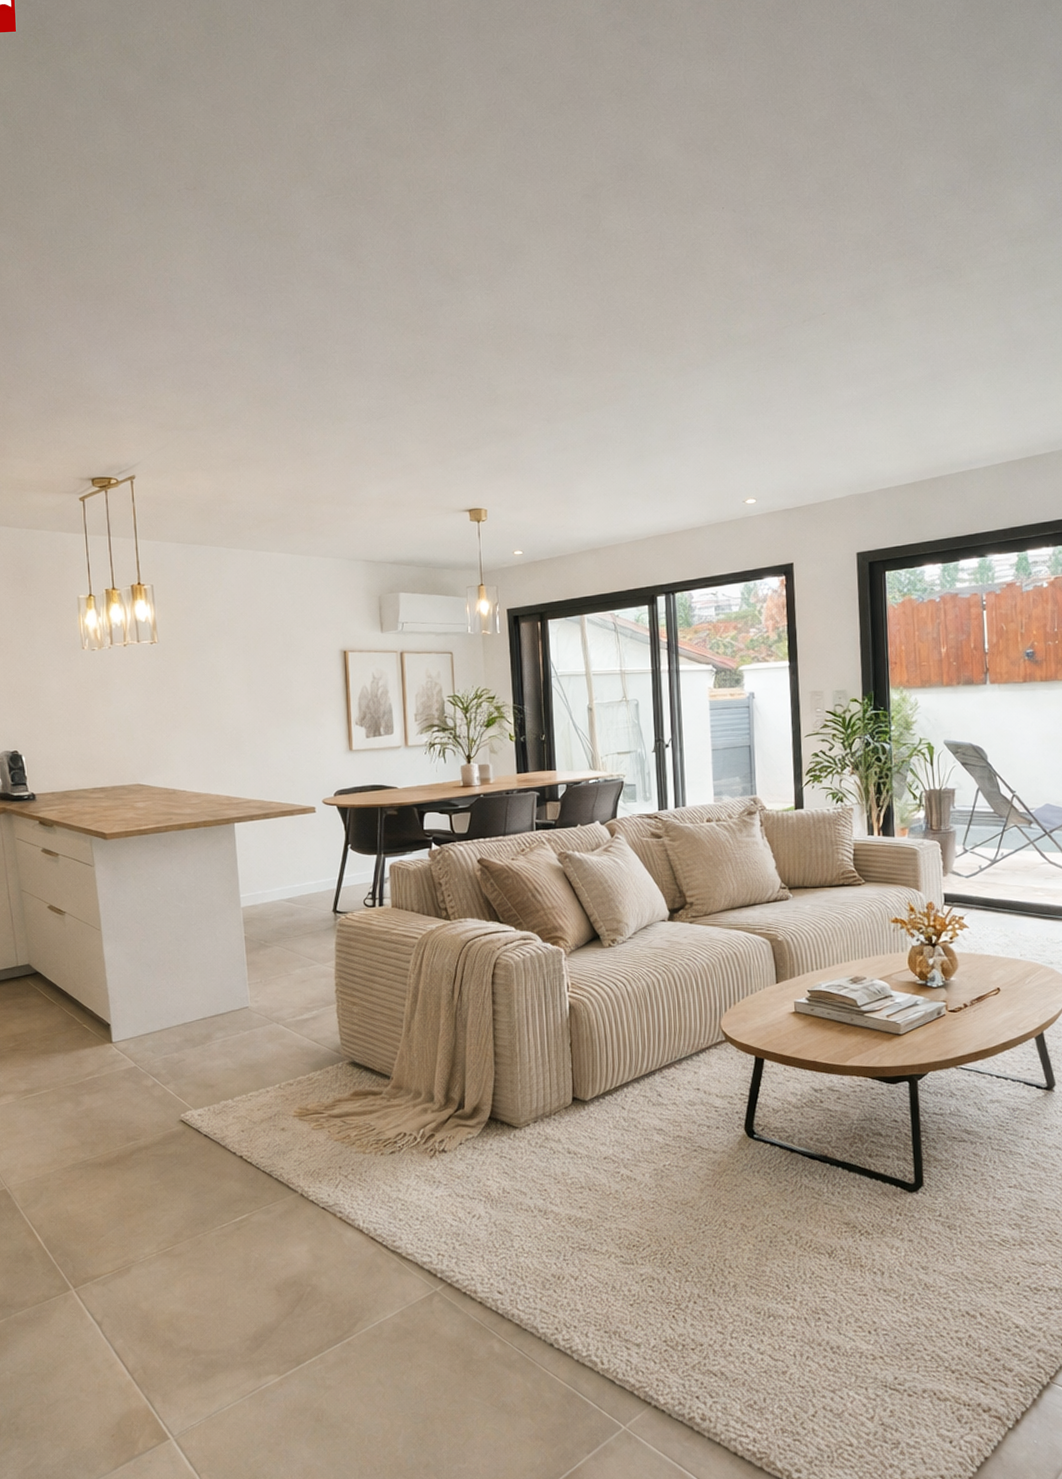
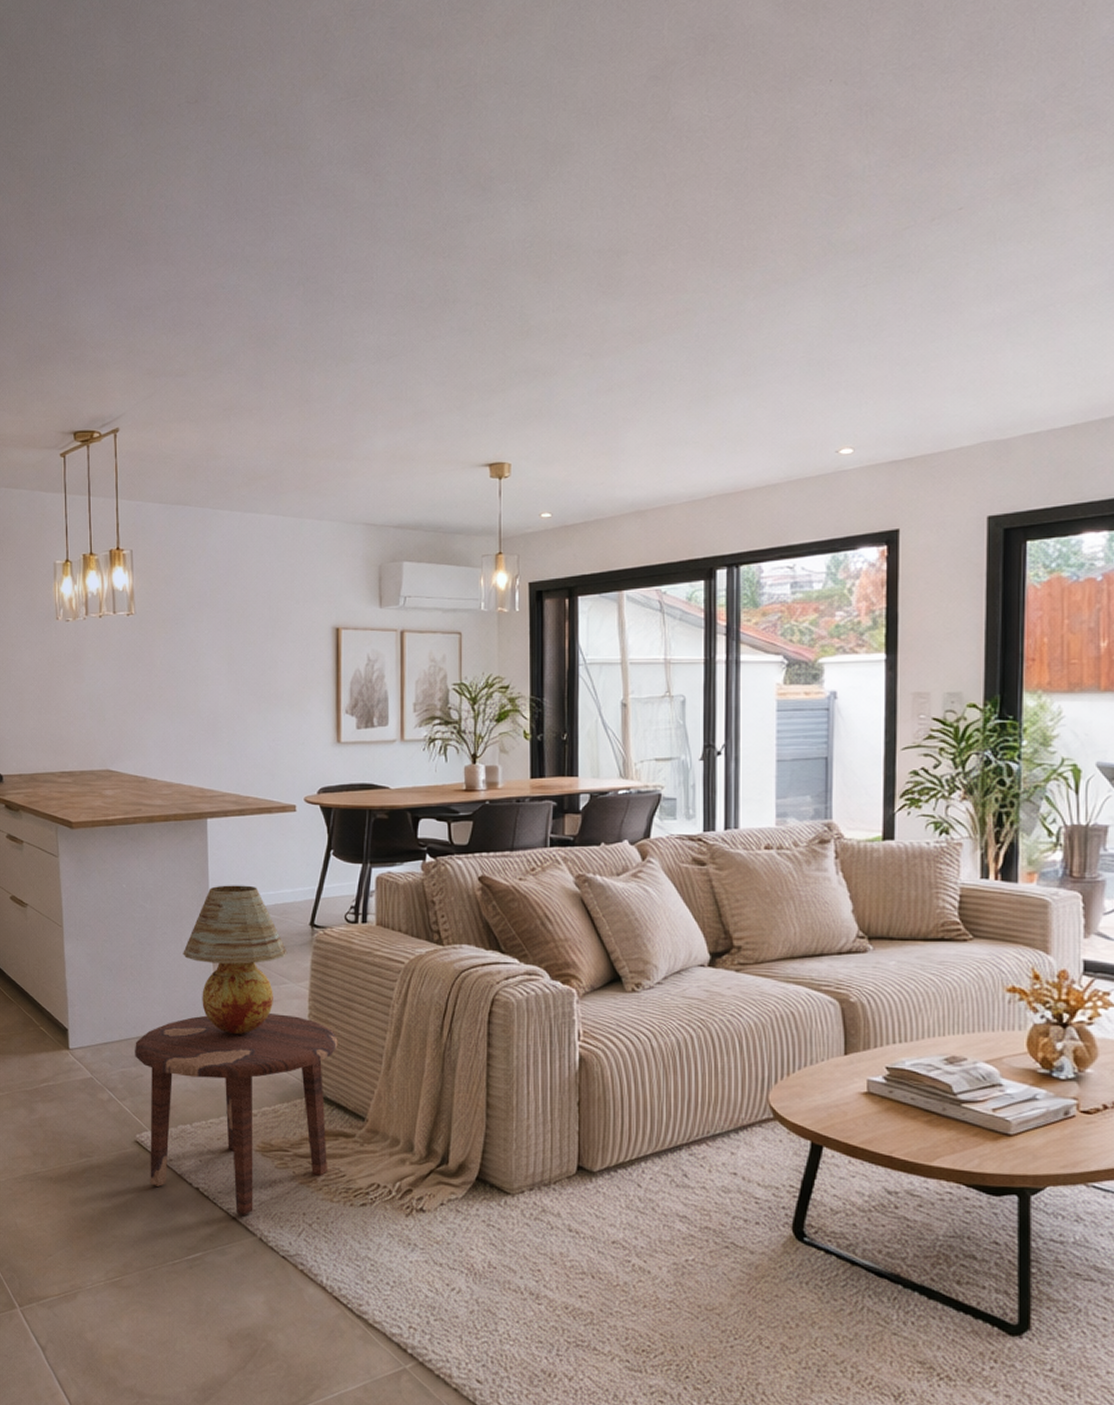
side table: none [176,992,363,1175] -> present [135,1014,338,1215]
table lamp: none [217,880,314,1015] -> present [183,885,288,1035]

